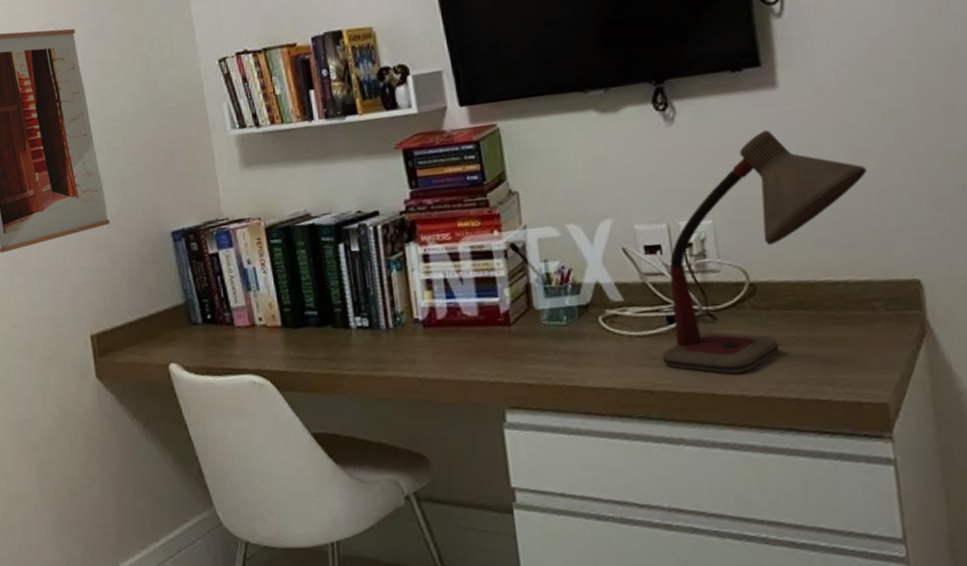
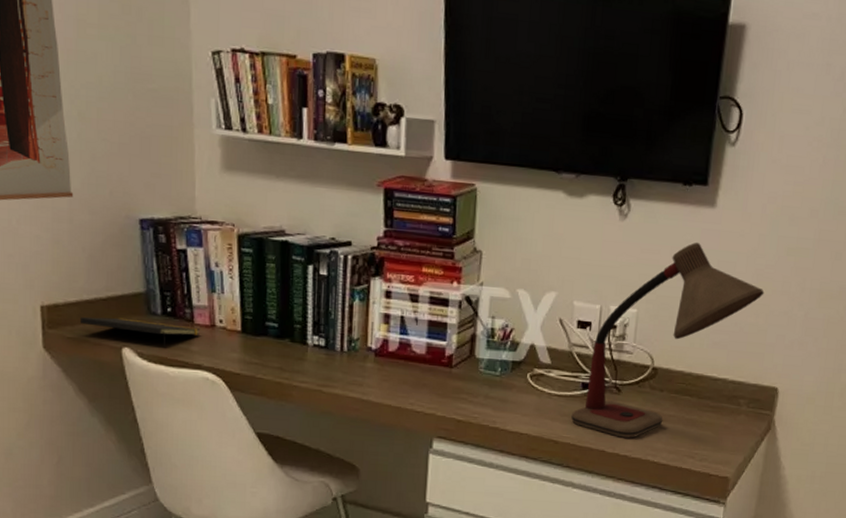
notepad: none [127,330,241,356] -> present [80,317,200,347]

